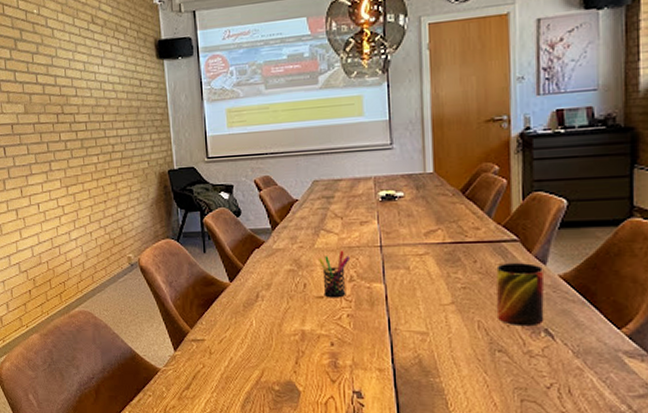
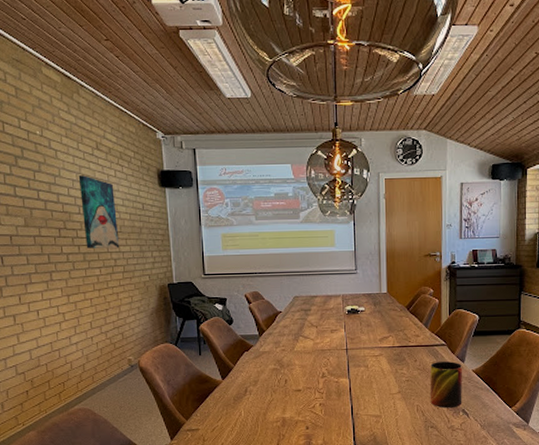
wall art: none [74,53,117,135] -> present [78,175,120,249]
pen holder: present [319,250,349,298] -> none [298,352,322,391]

